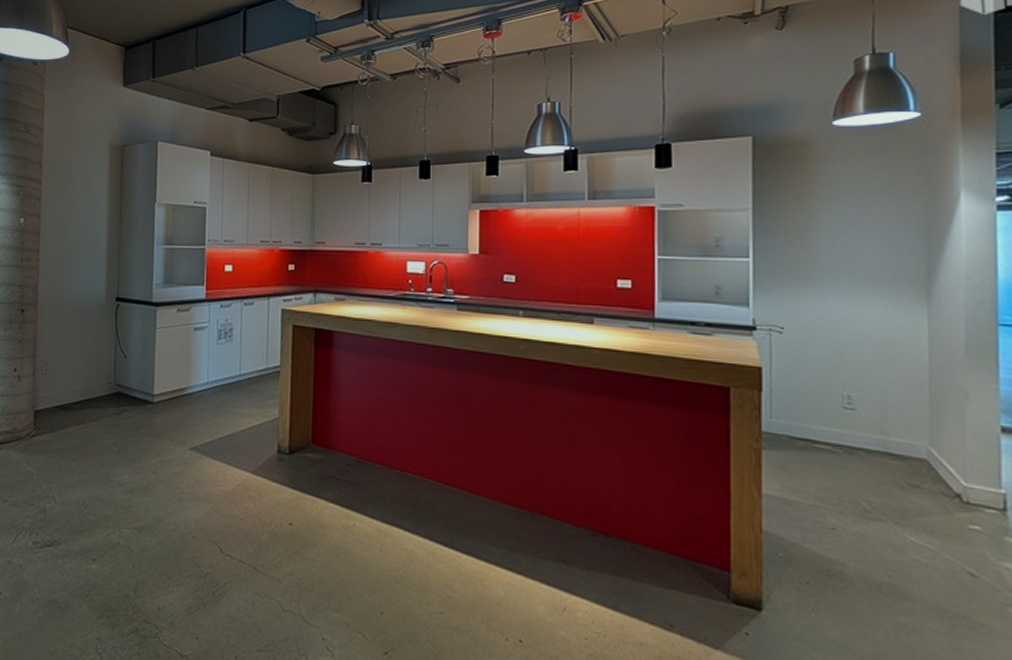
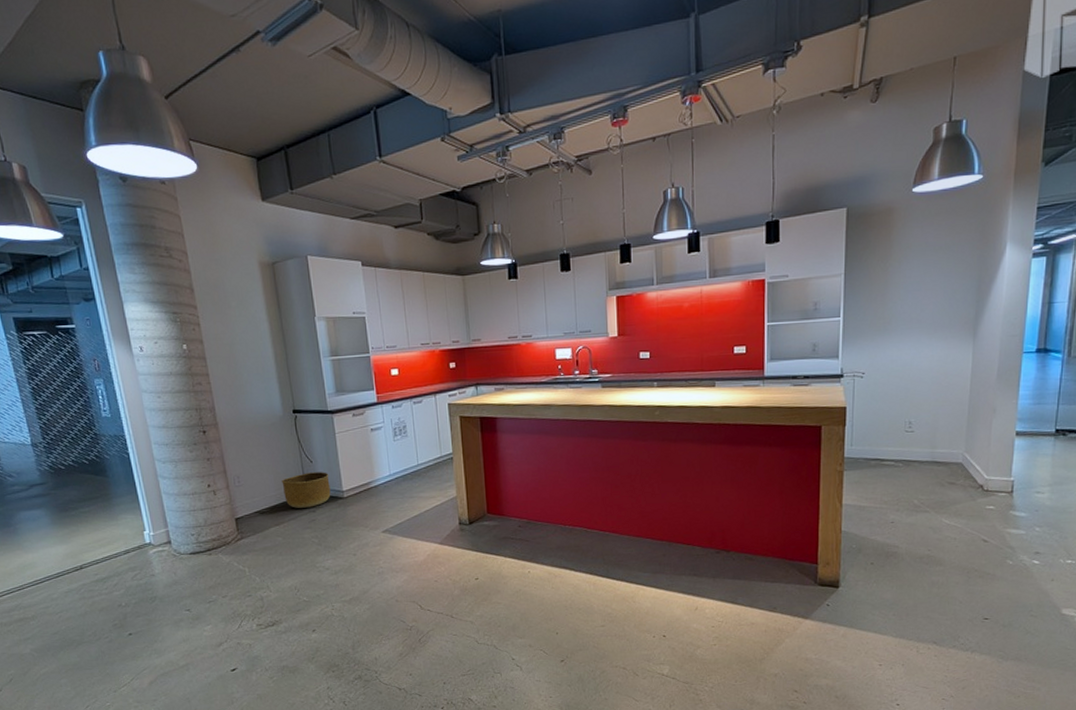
basket: none [90,368,142,409] -> present [281,472,331,508]

